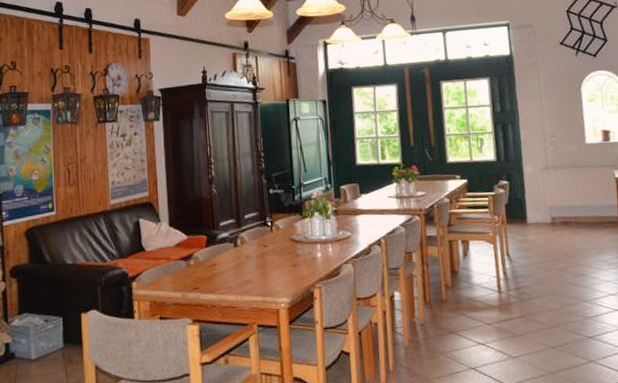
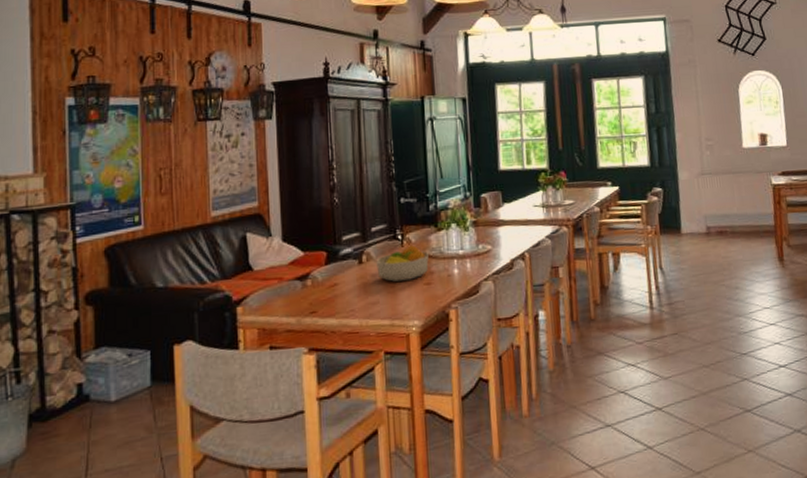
fruit bowl: none [249,231,295,263] -> present [376,245,429,282]

